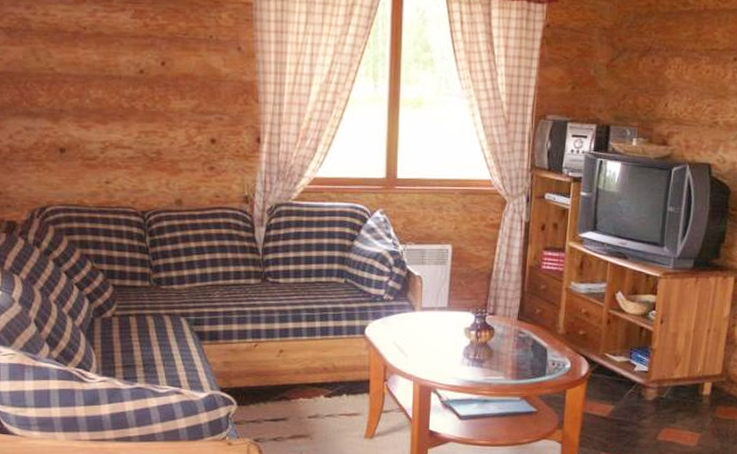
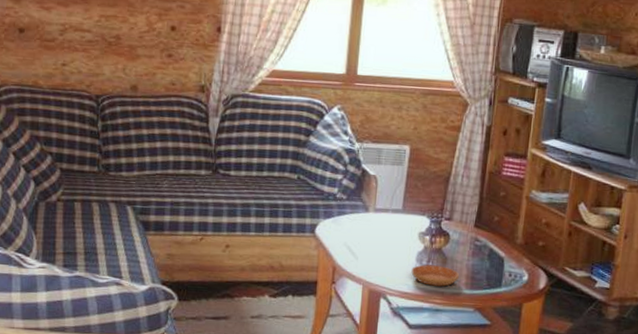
saucer: none [459,358,506,378] -> present [411,264,460,287]

